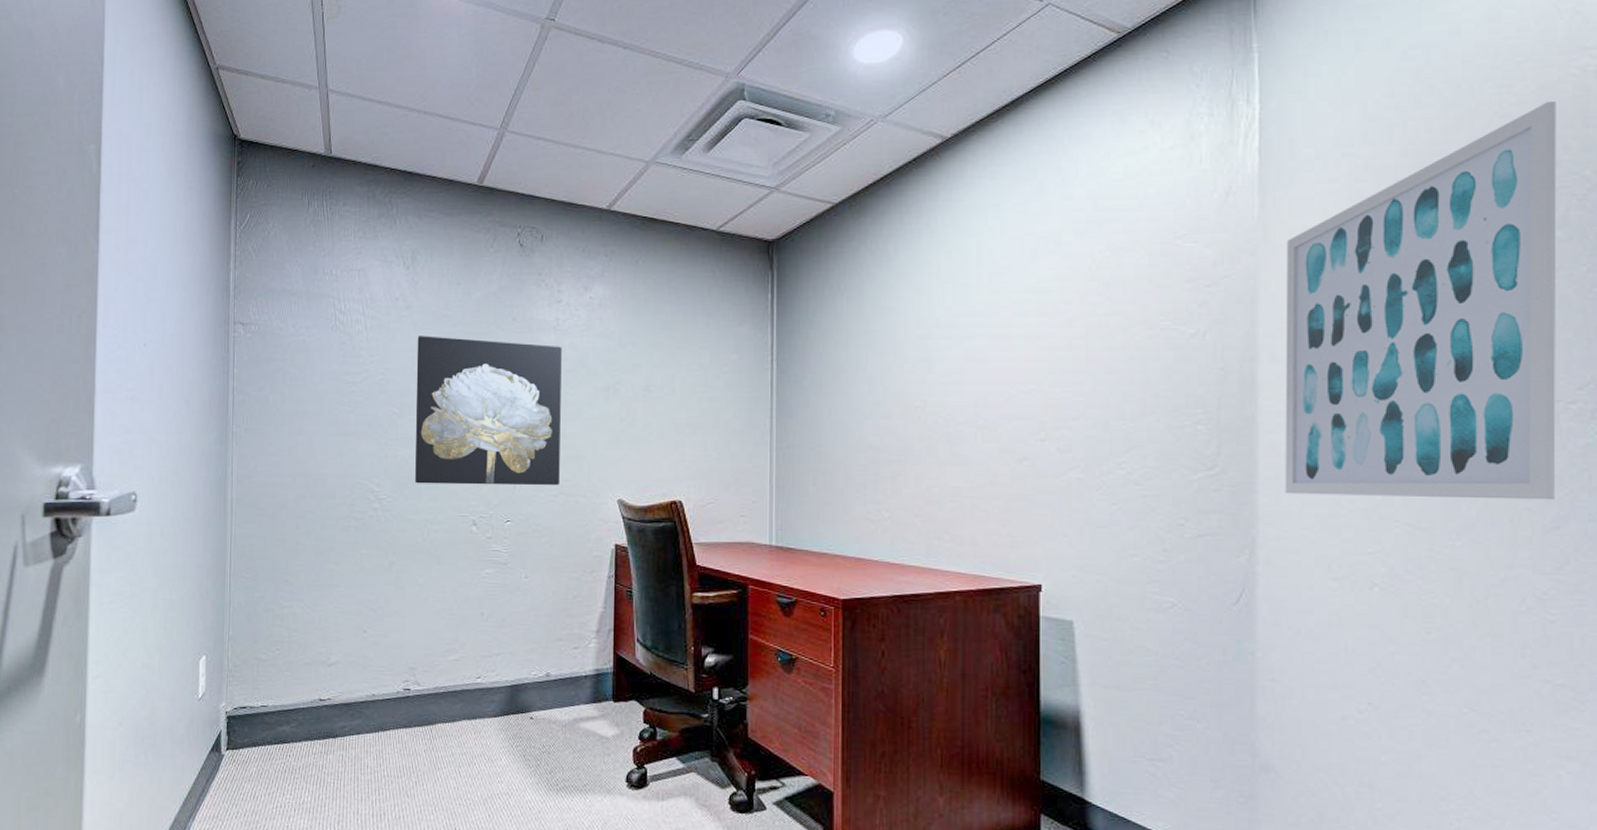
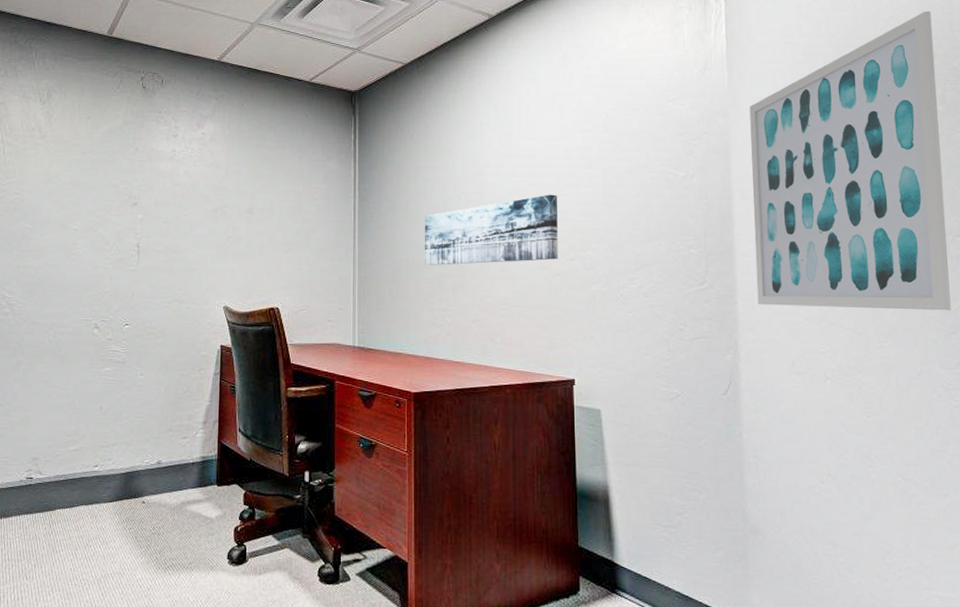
wall art: present [415,336,562,486] -> none [44,161,177,294]
wall art: none [856,360,1025,449] -> present [424,194,558,265]

